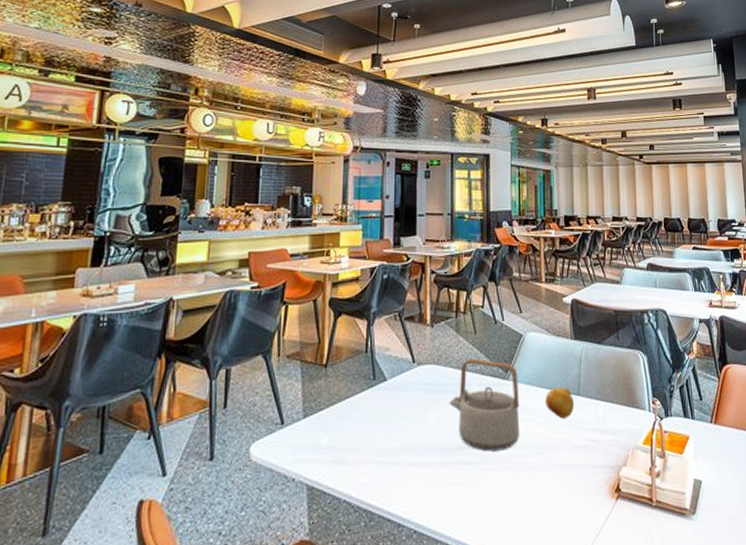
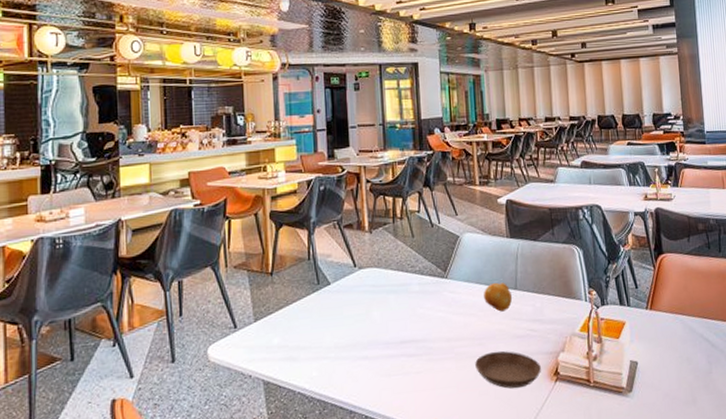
teapot: present [449,358,520,452] -> none [391,259,461,344]
saucer: none [533,462,602,506] -> present [475,351,541,389]

